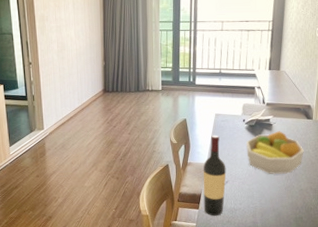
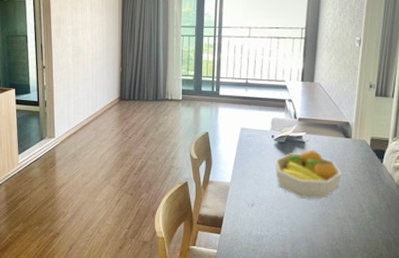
wine bottle: present [203,135,226,216] -> none [226,151,252,243]

